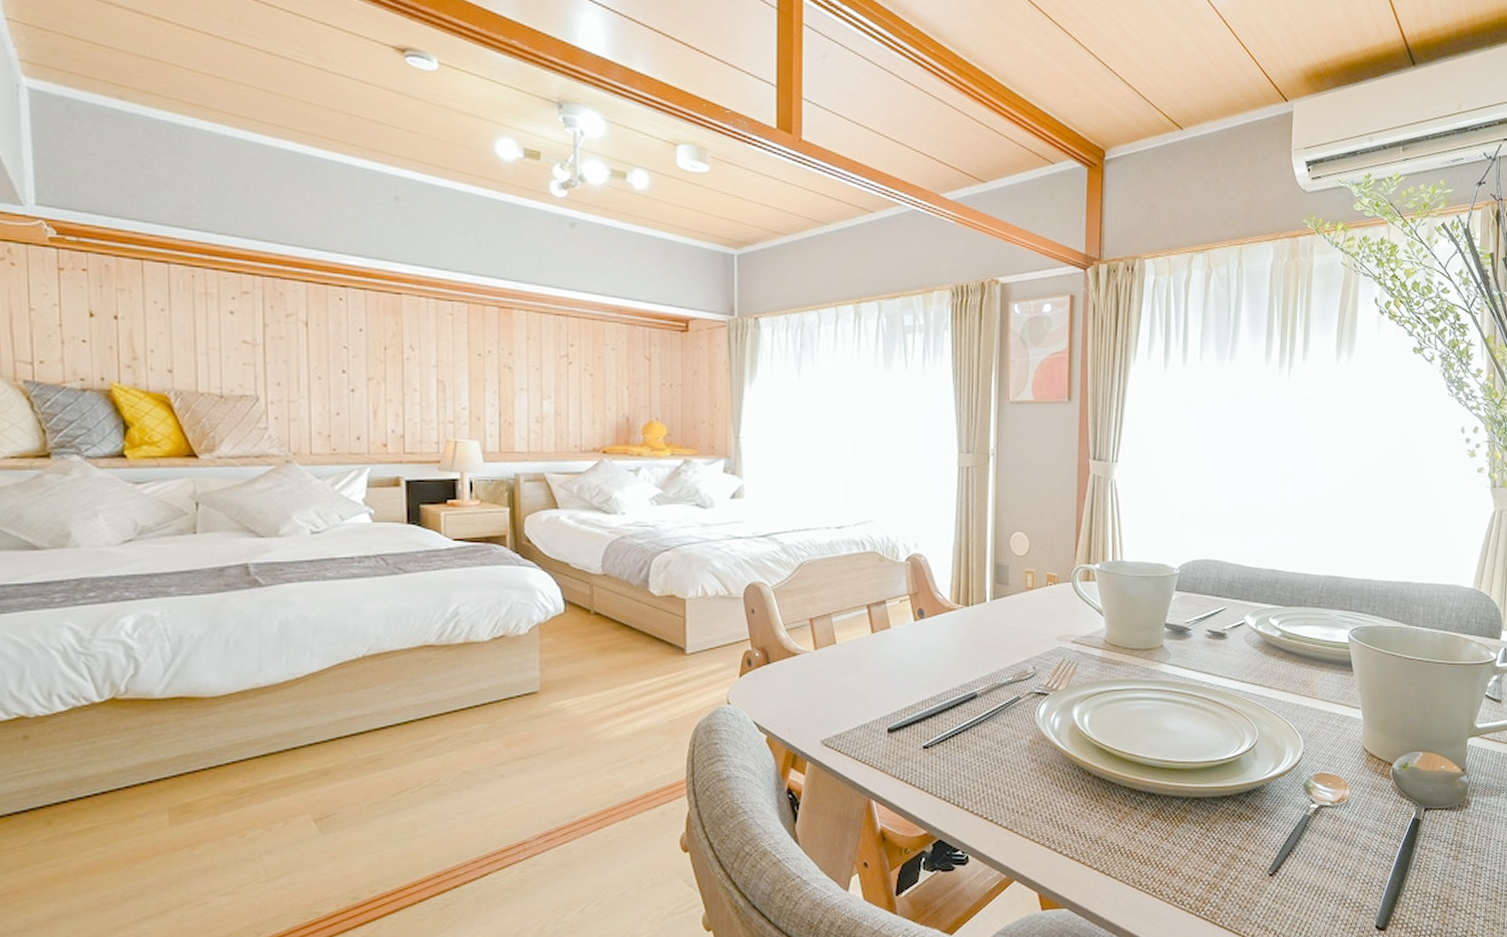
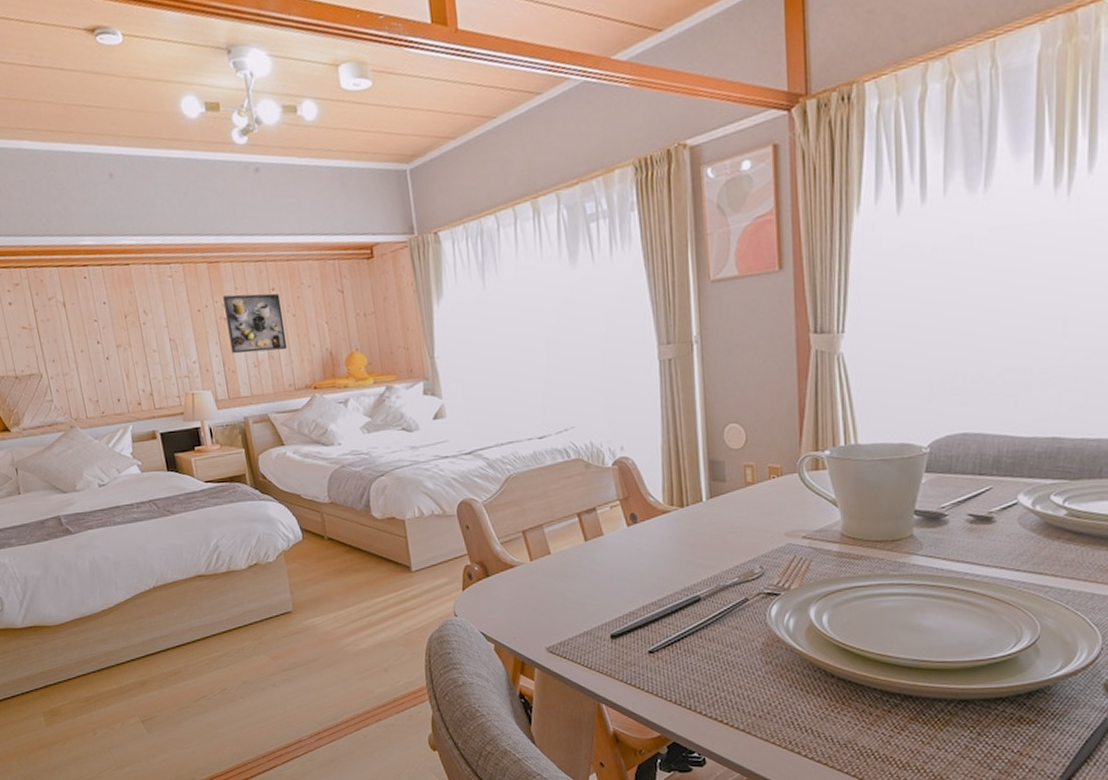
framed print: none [512,344,579,408] -> present [223,293,288,354]

